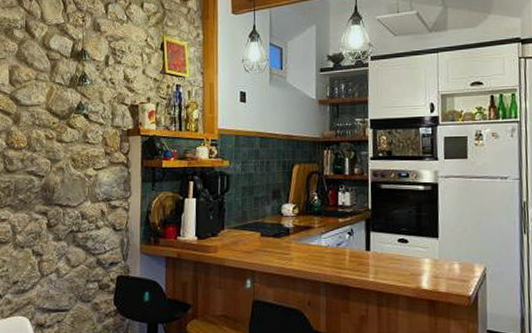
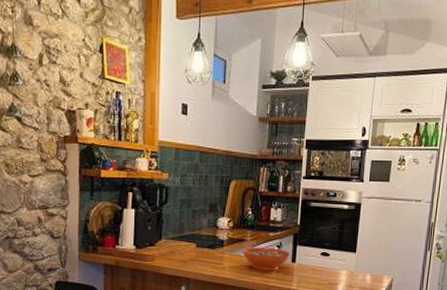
decorative bowl: none [310,235,363,260] -> present [242,247,290,270]

